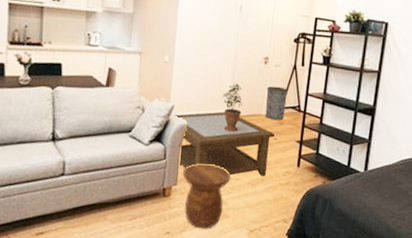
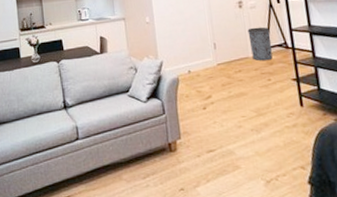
coffee table: present [175,111,275,177] -> none [165,60,268,123]
side table: present [183,163,231,229] -> none [184,113,233,183]
potted plant: present [222,81,243,132] -> none [205,30,229,79]

